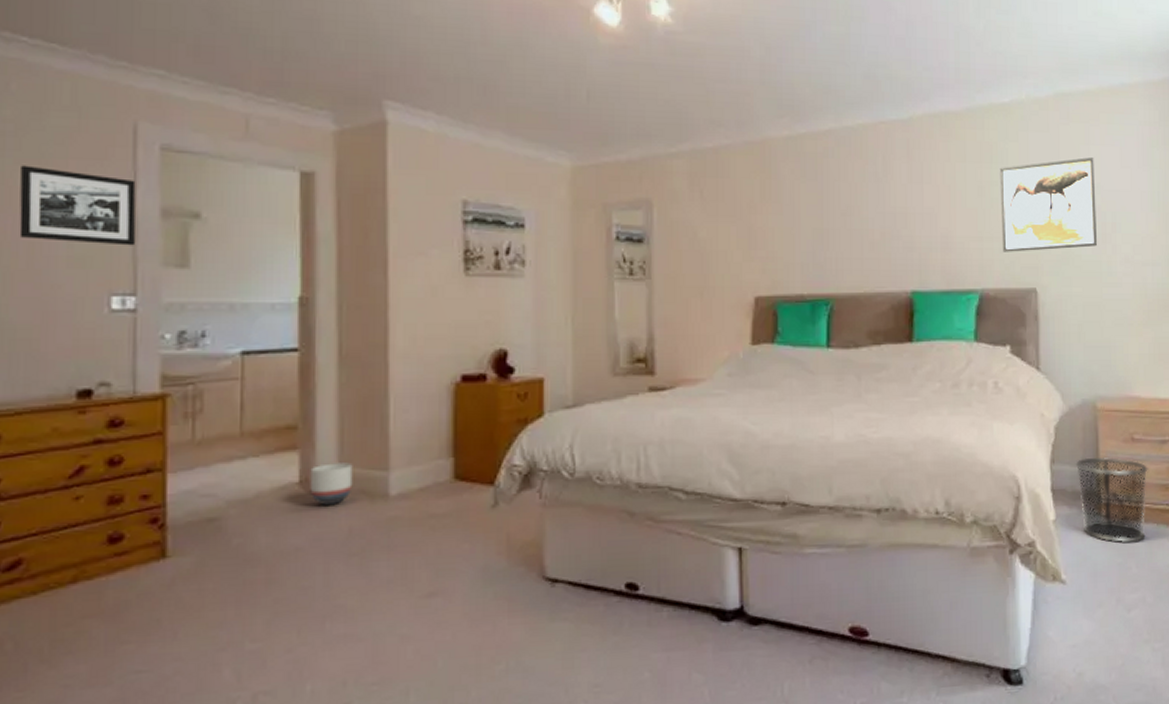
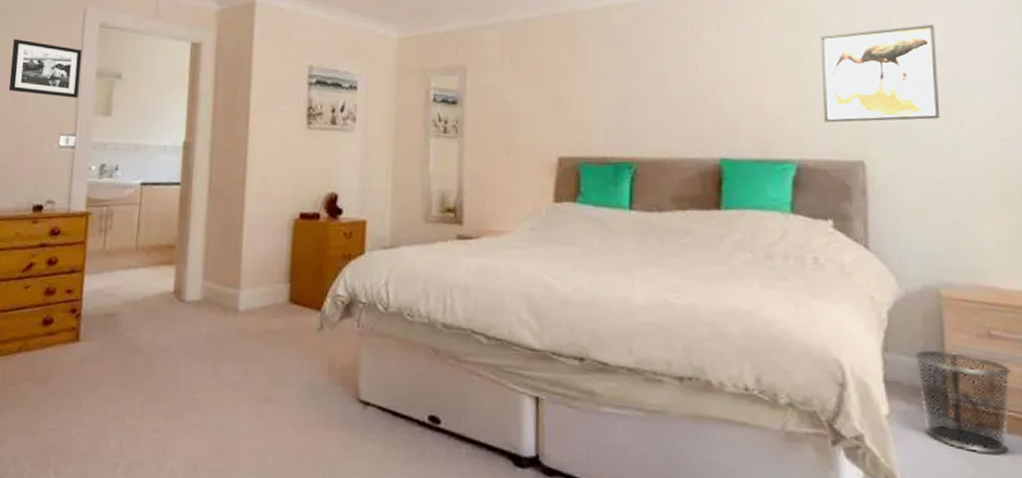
planter: present [310,462,353,505] -> none [181,278,213,313]

